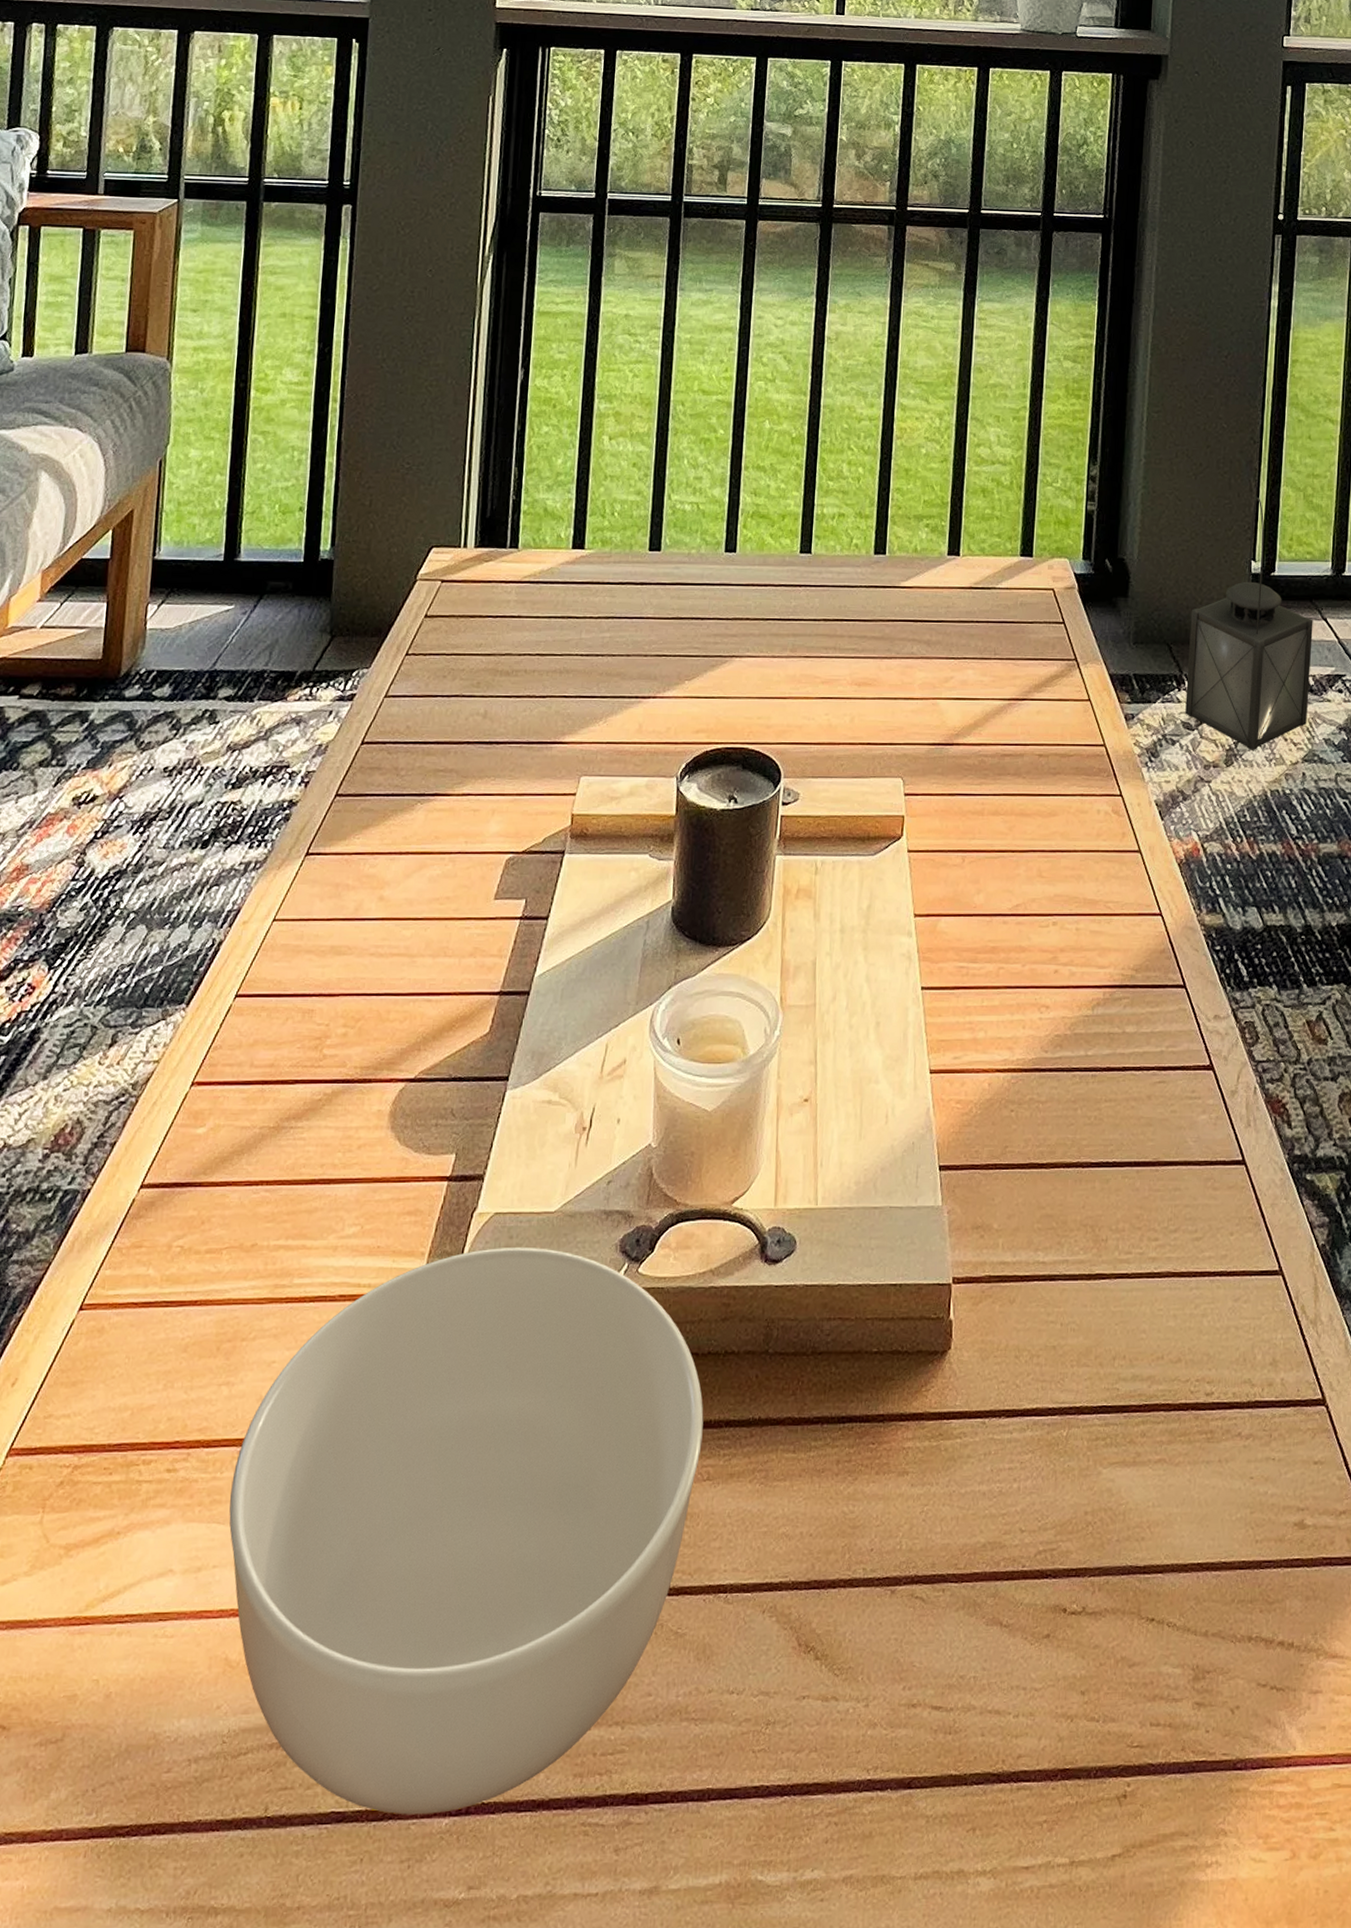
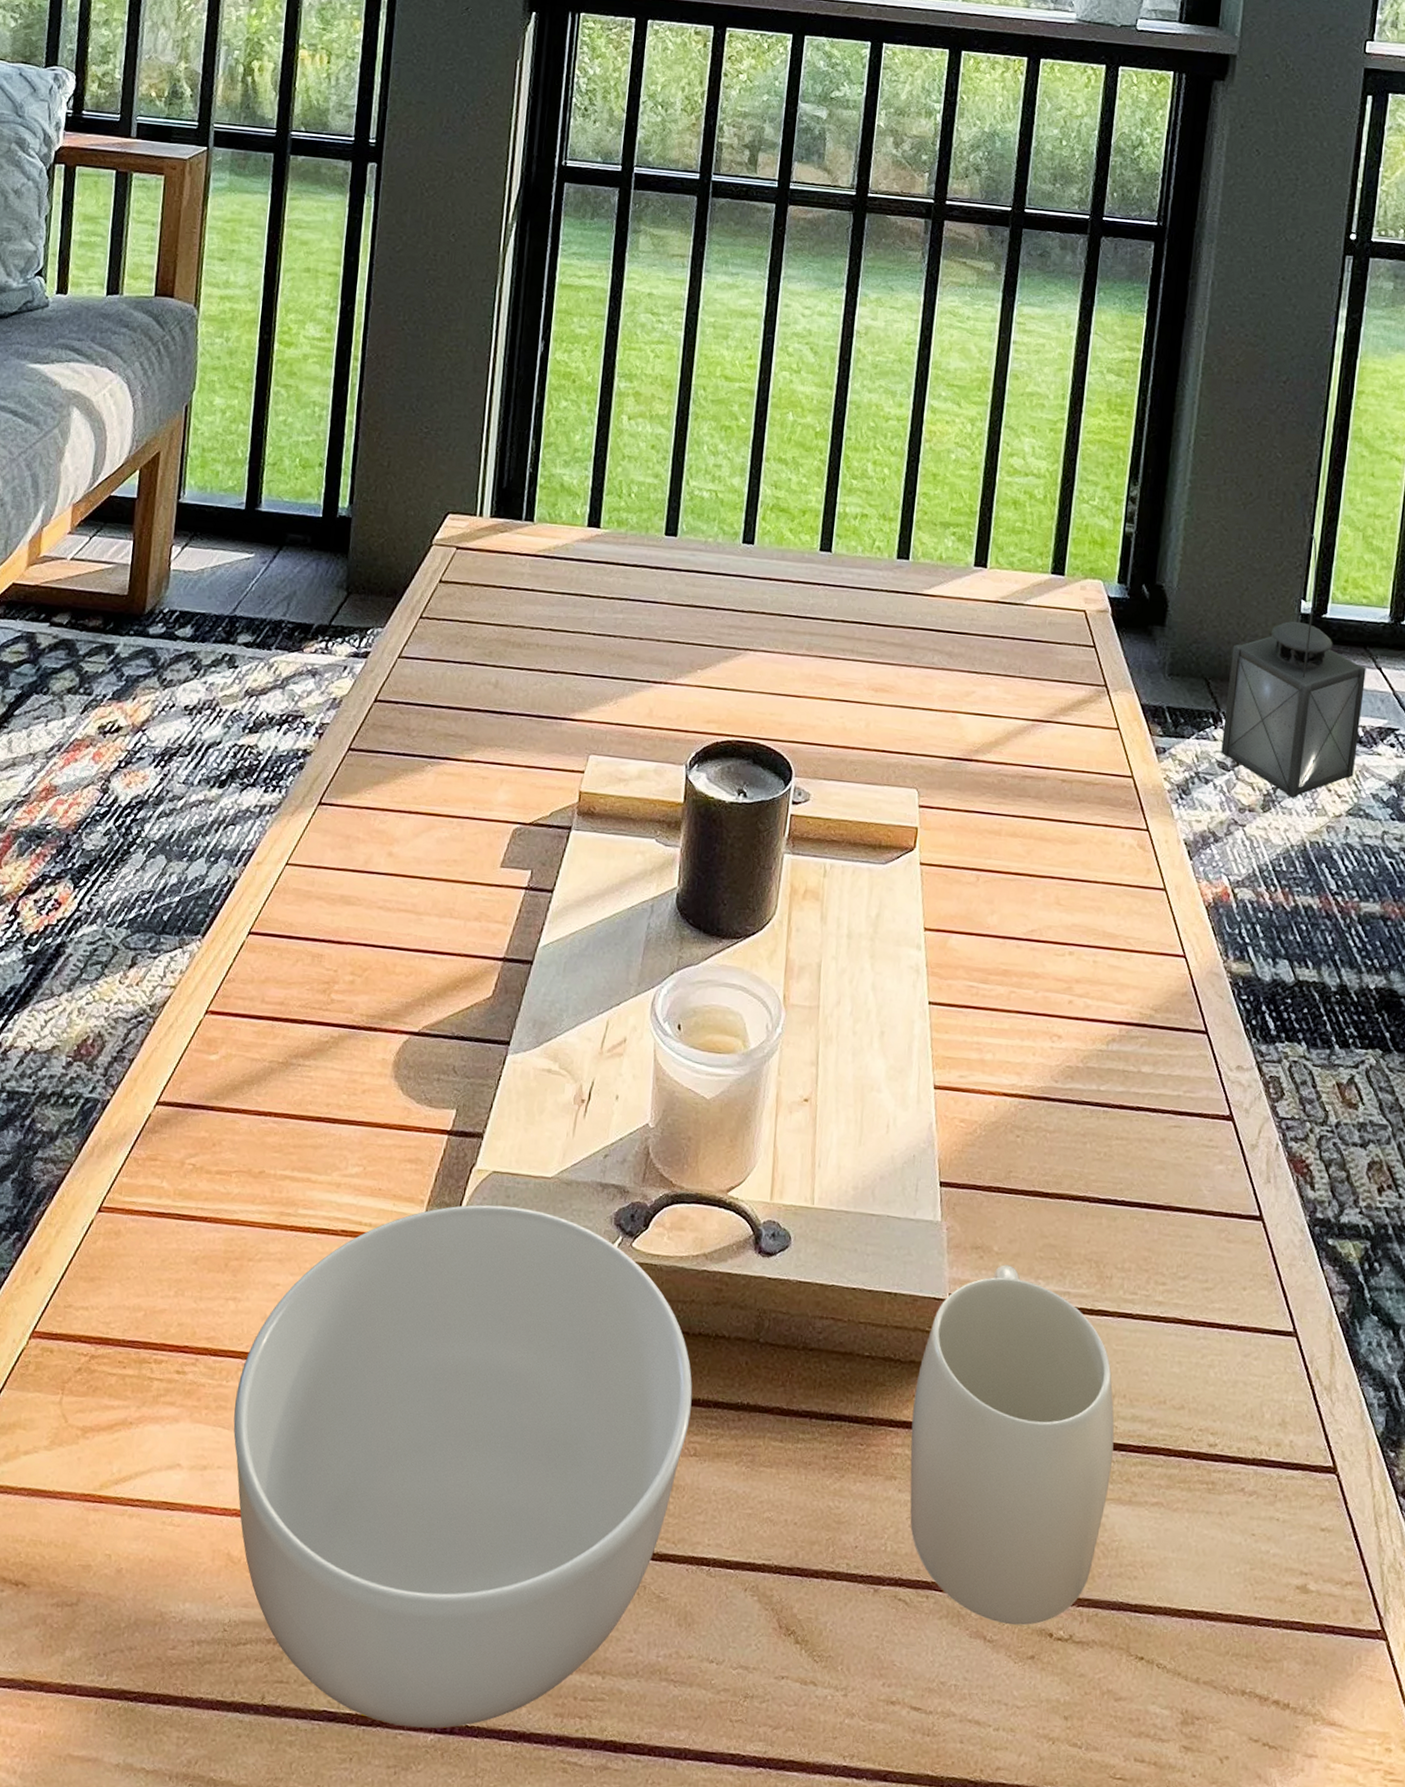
mug: none [921,1241,1117,1605] -> present [910,1264,1115,1626]

